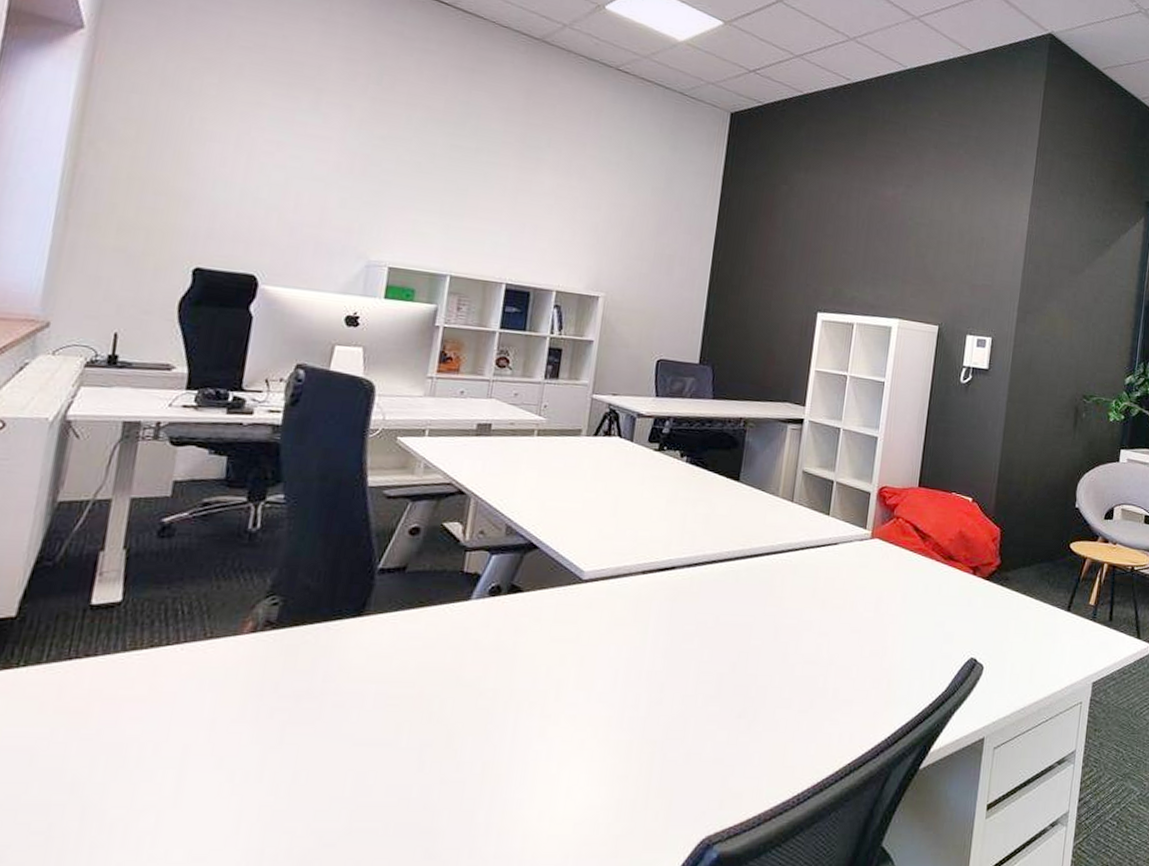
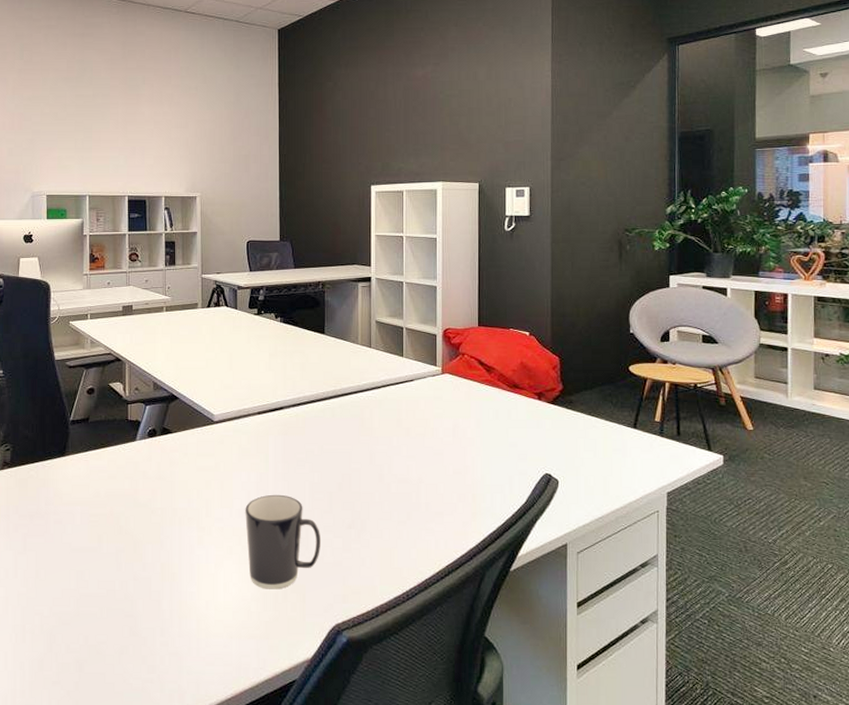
mug: none [603,674,702,794] -> present [245,494,320,590]

